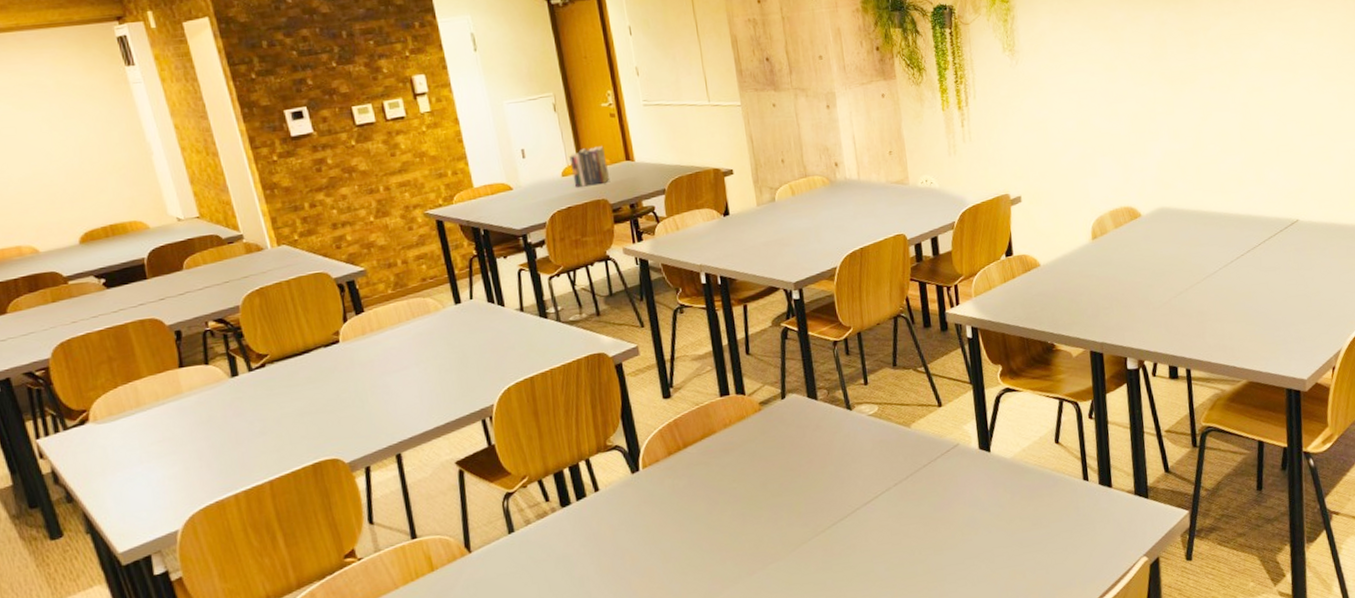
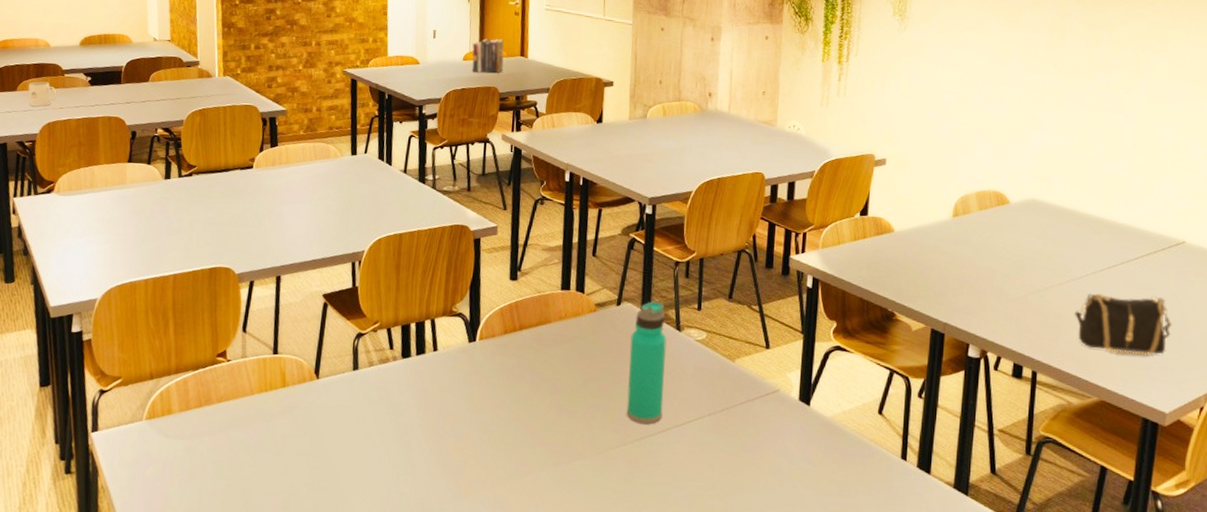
mug: none [22,295,64,328] -> present [28,81,57,107]
water bottle: none [801,385,849,511] -> present [626,301,667,424]
handbag: none [1215,275,1299,336] -> present [1075,293,1172,356]

